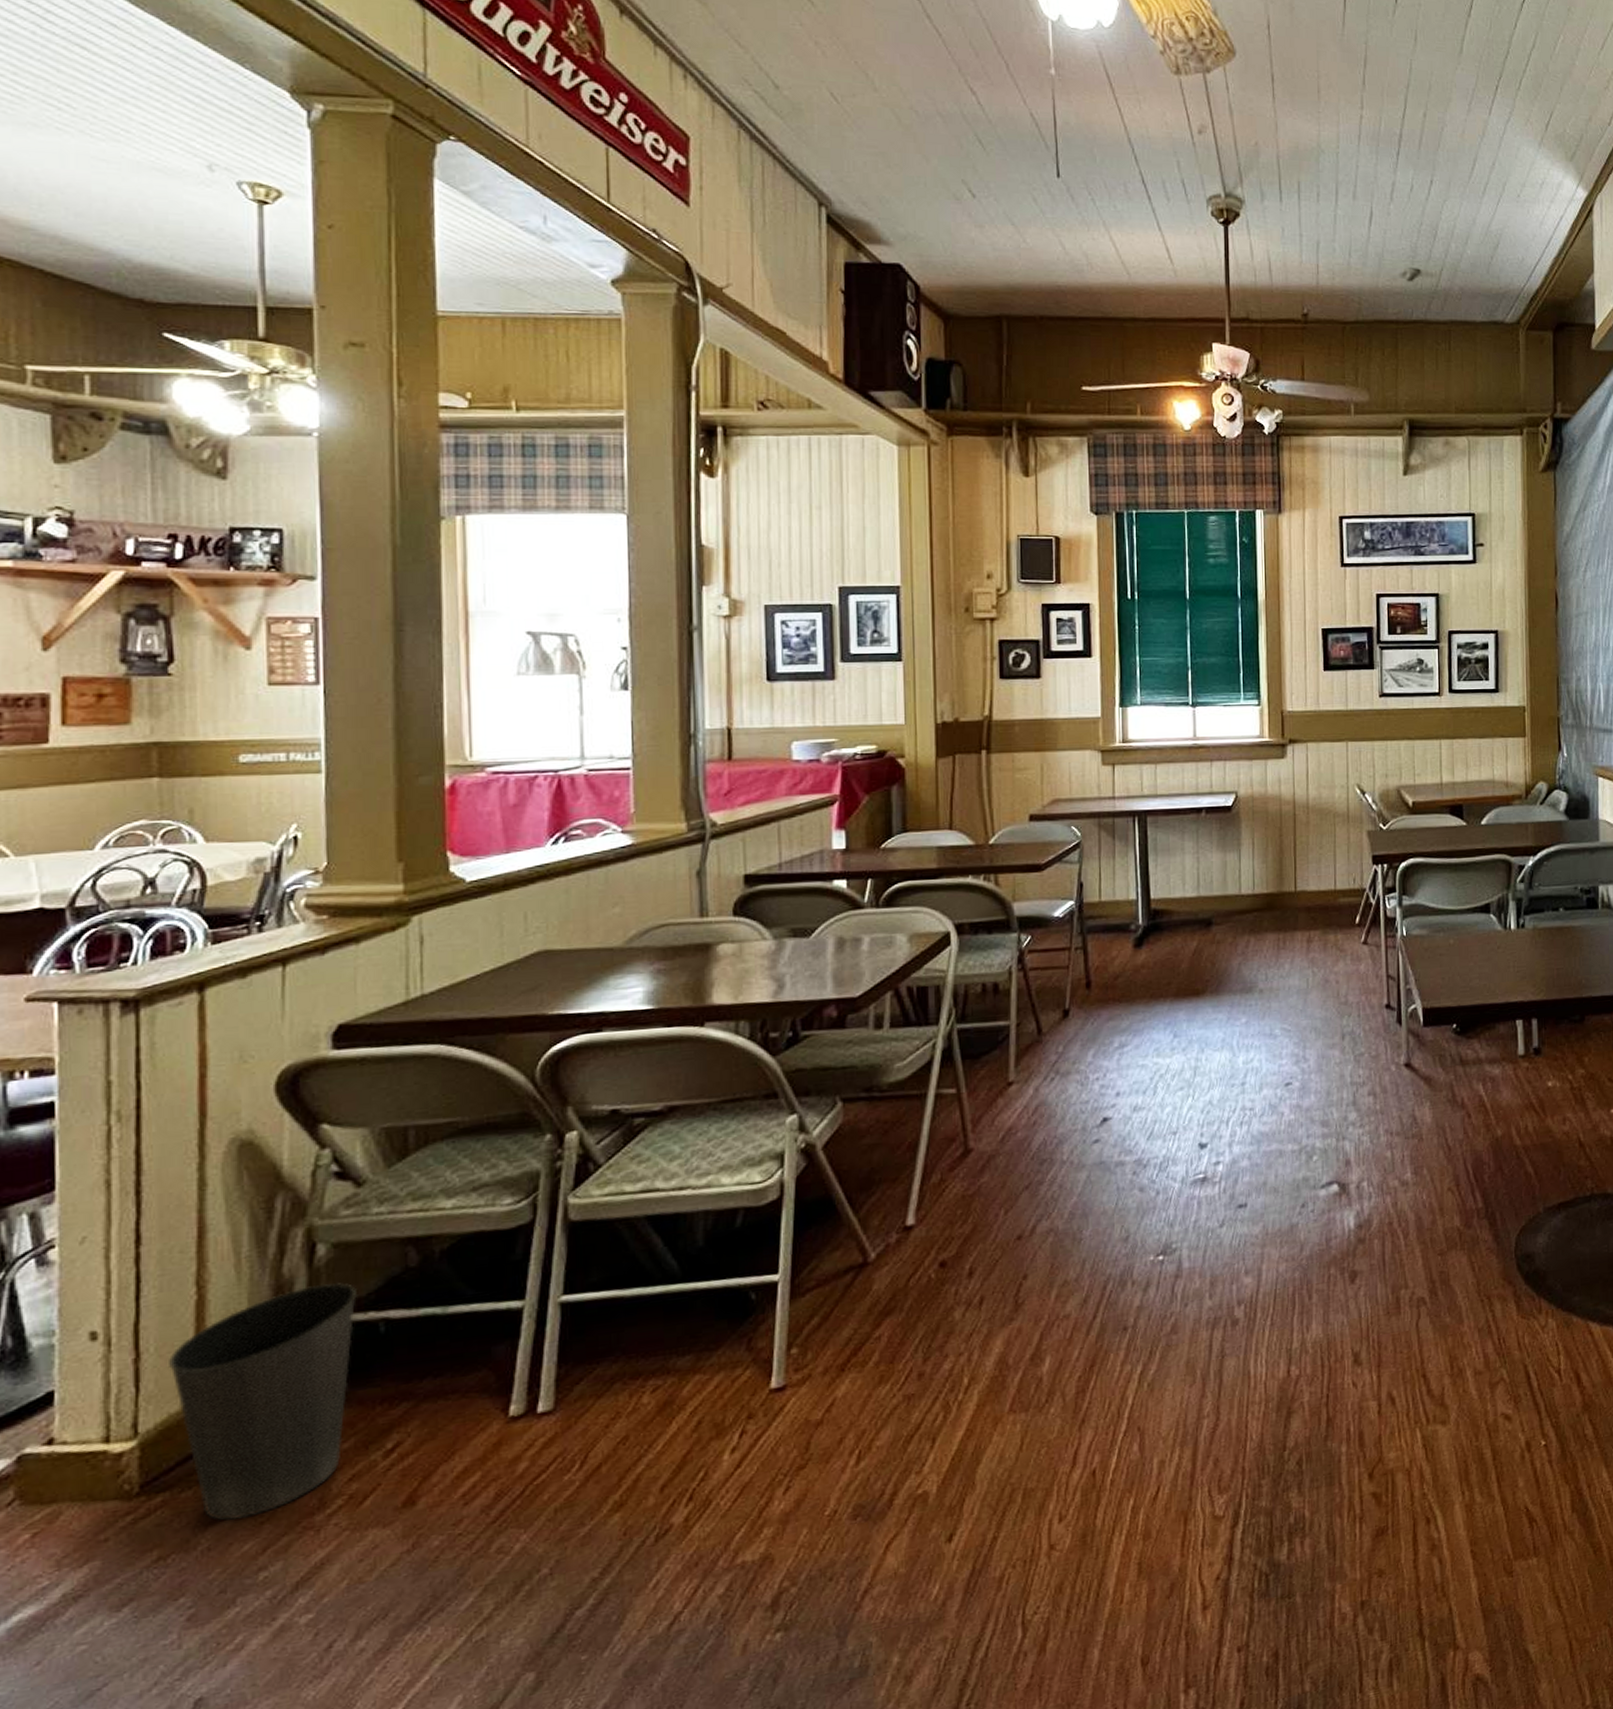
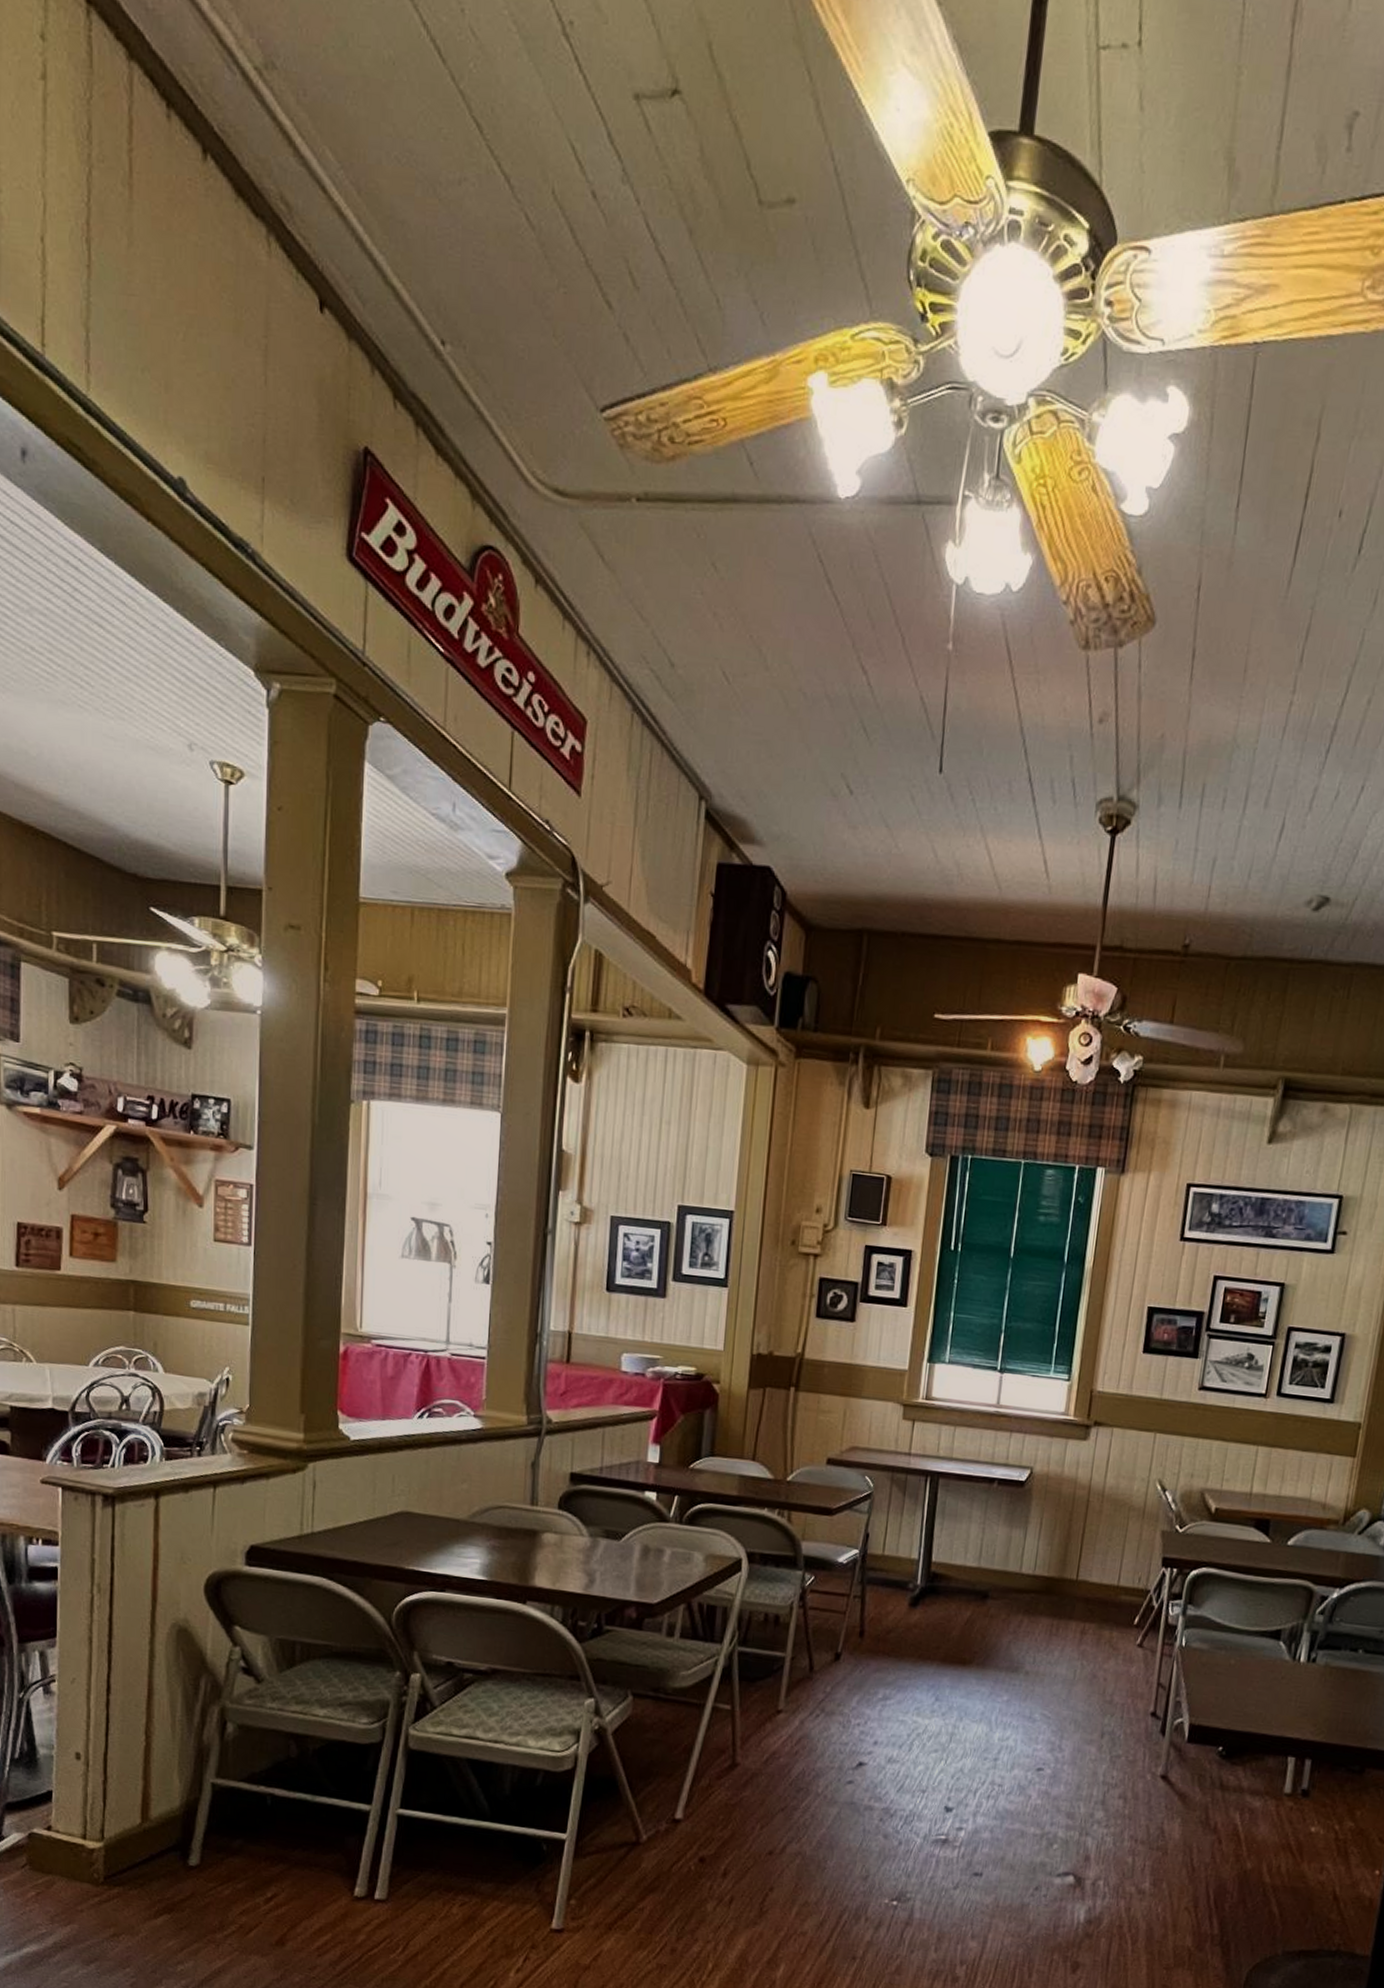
waste basket: present [169,1282,357,1521] -> none [126,1754,253,1922]

